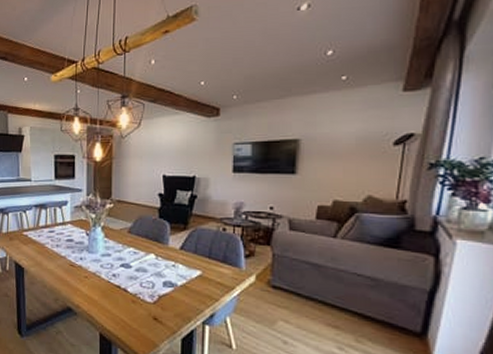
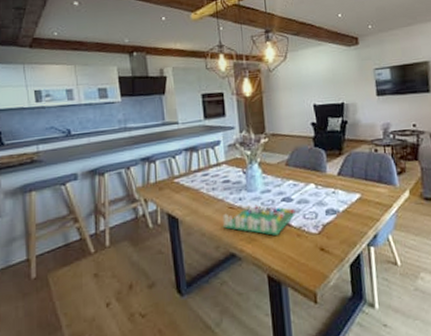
board game: none [62,265,133,298] -> present [222,204,296,236]

